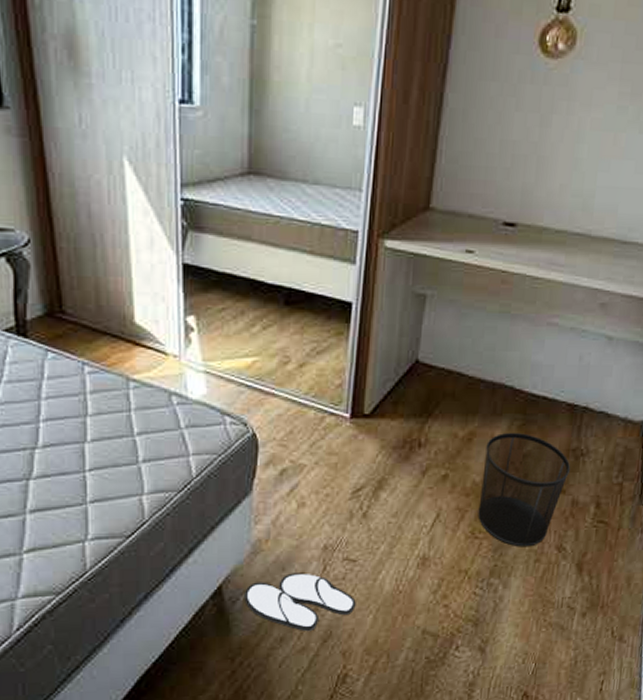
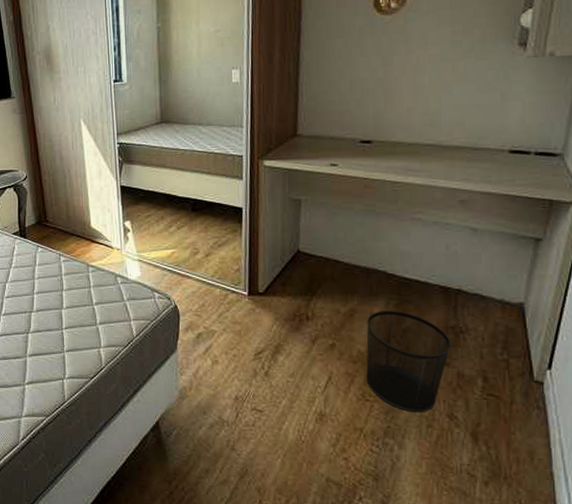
slippers: present [244,573,356,631] -> none [176,417,266,466]

